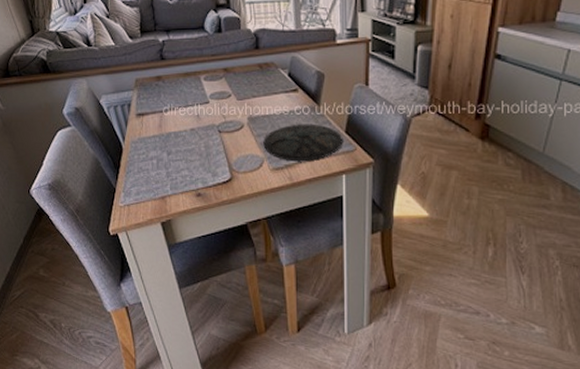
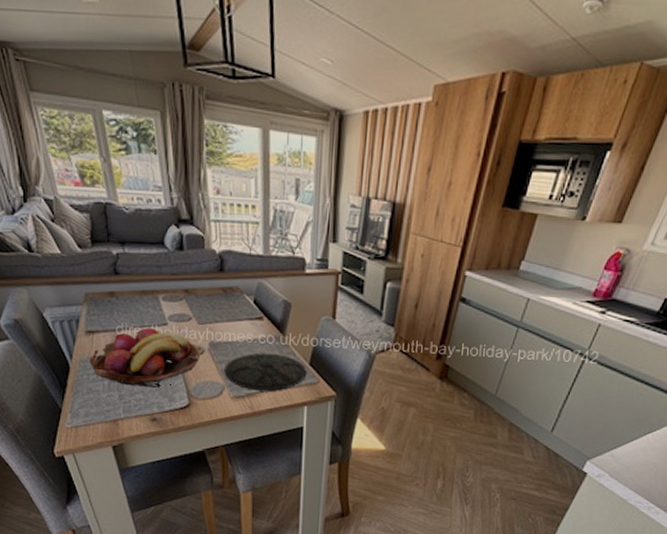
fruit basket: none [140,107,242,165] -> present [89,328,202,389]

